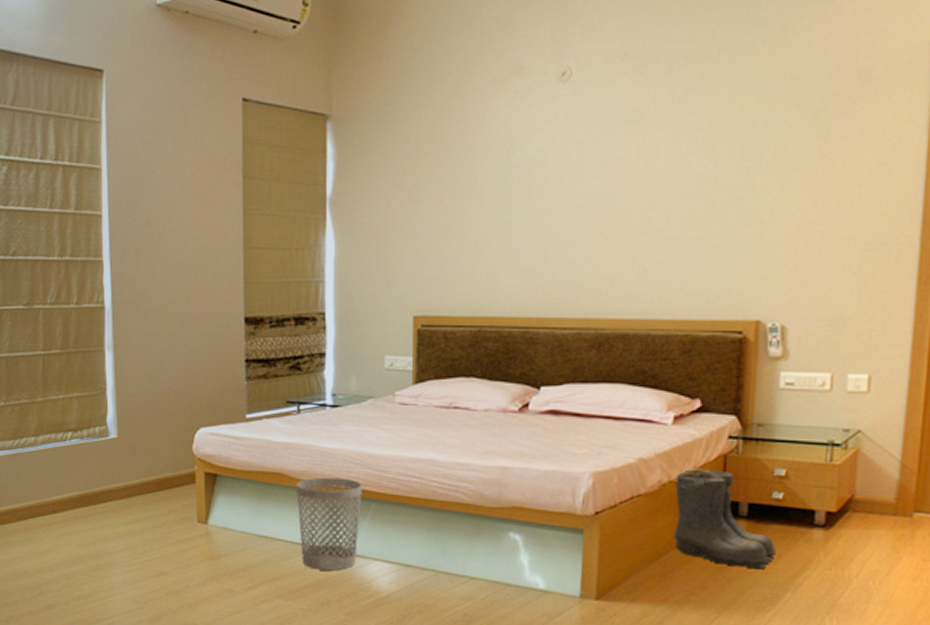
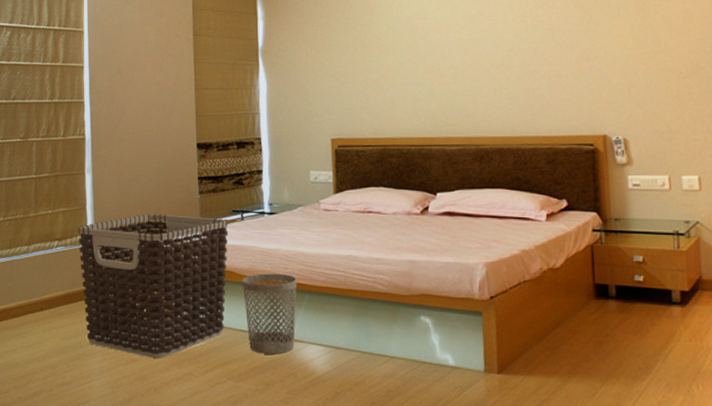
clothes hamper: none [96,403,281,572] -> present [77,214,229,358]
boots: present [673,469,777,570] -> none [554,258,644,343]

